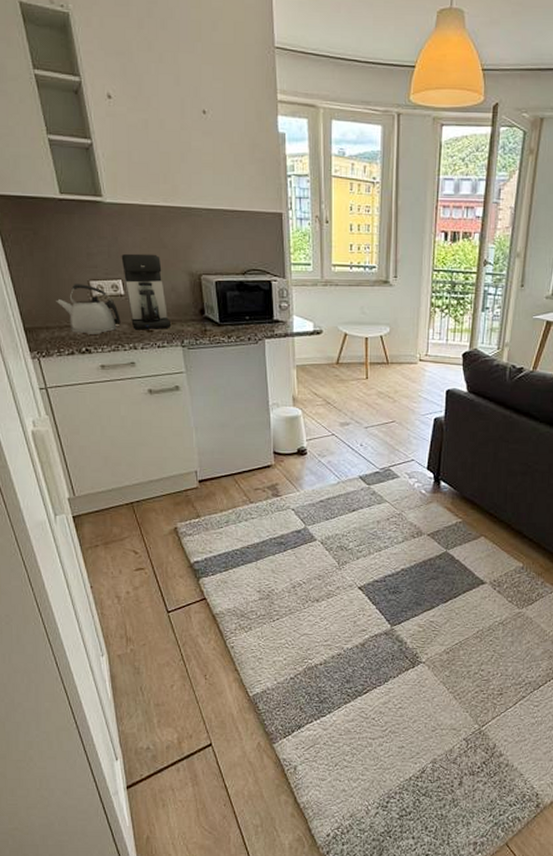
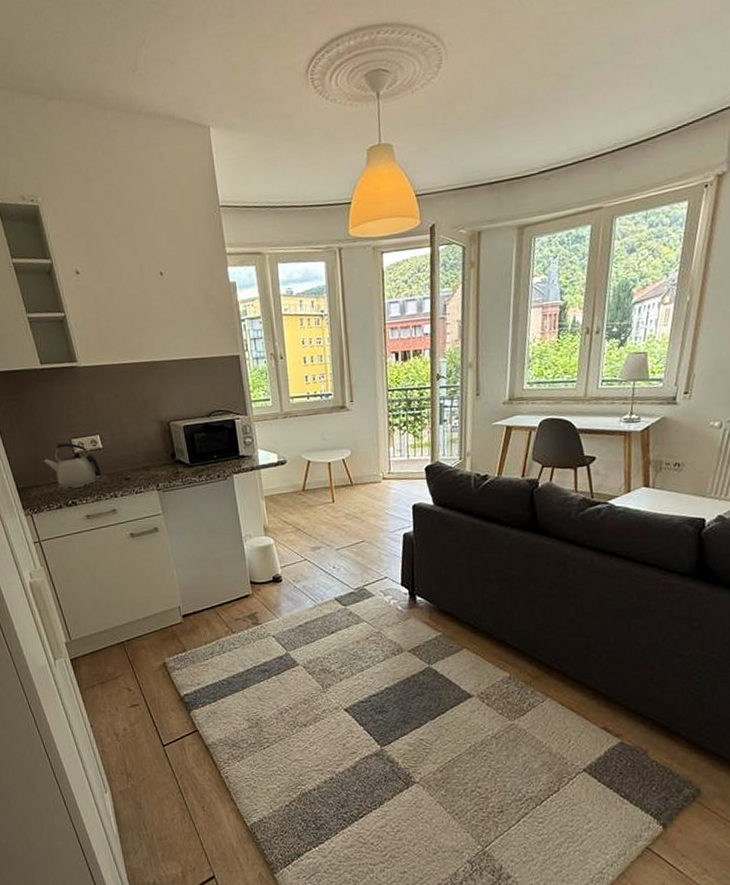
coffee maker: present [121,253,172,330] -> none [97,407,147,479]

